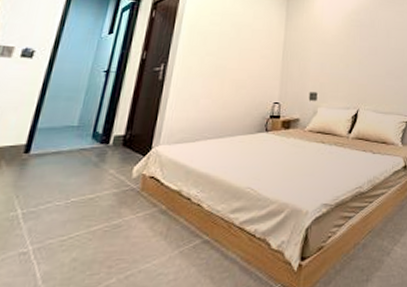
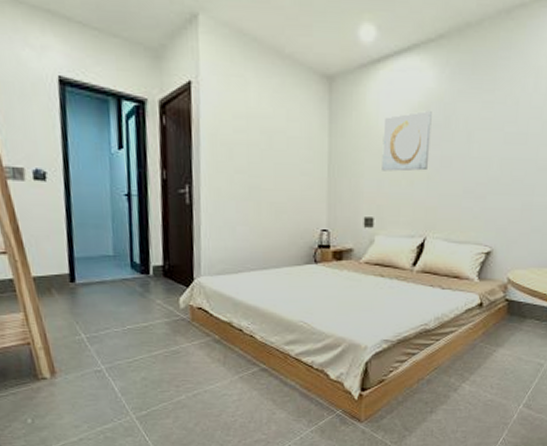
wall art: none [324,15,361,57] -> present [382,111,432,172]

